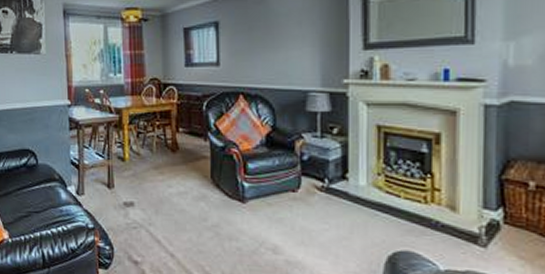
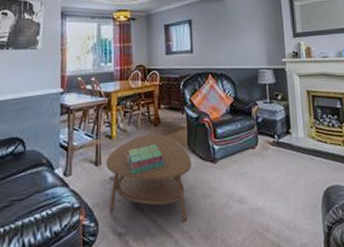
coffee table: none [119,160,215,261] -> present [106,133,192,221]
stack of books: none [141,172,185,203] -> present [127,144,166,175]

